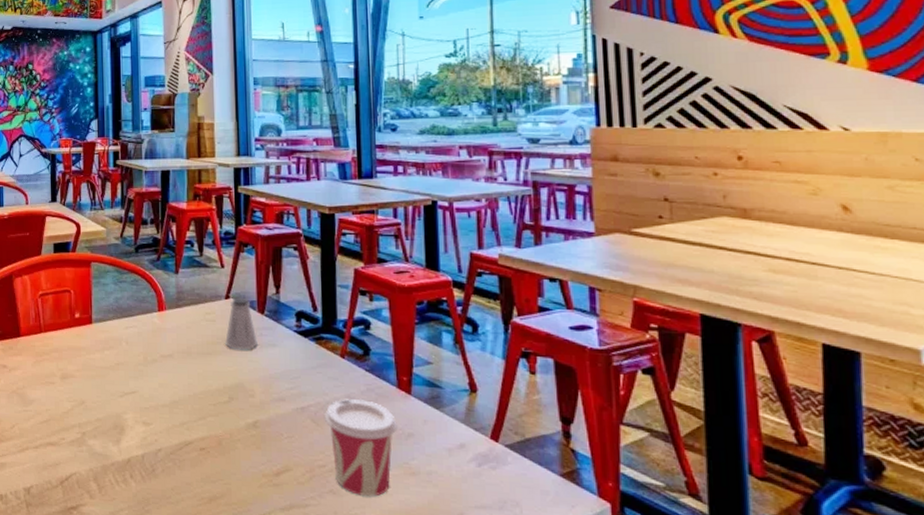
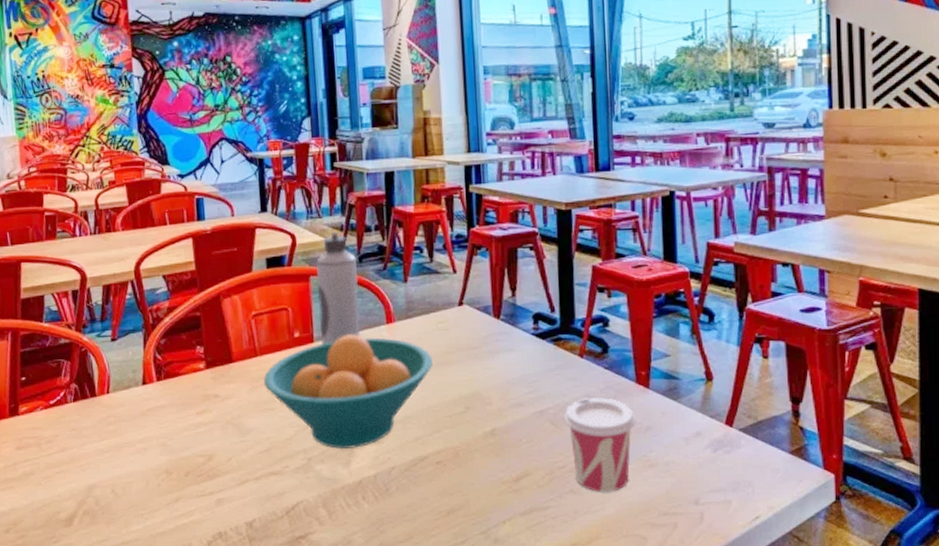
fruit bowl: none [46,319,199,428] -> present [263,334,433,450]
water bottle: none [96,224,135,327] -> present [315,232,361,345]
saltshaker: present [224,297,258,350] -> none [458,303,494,358]

